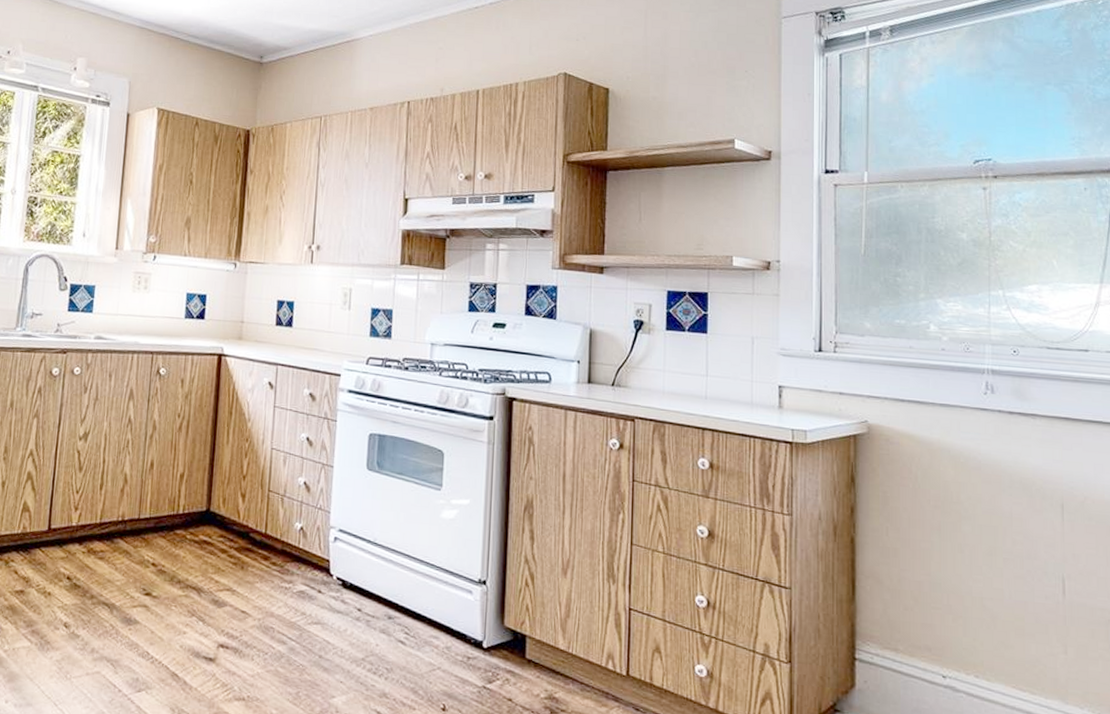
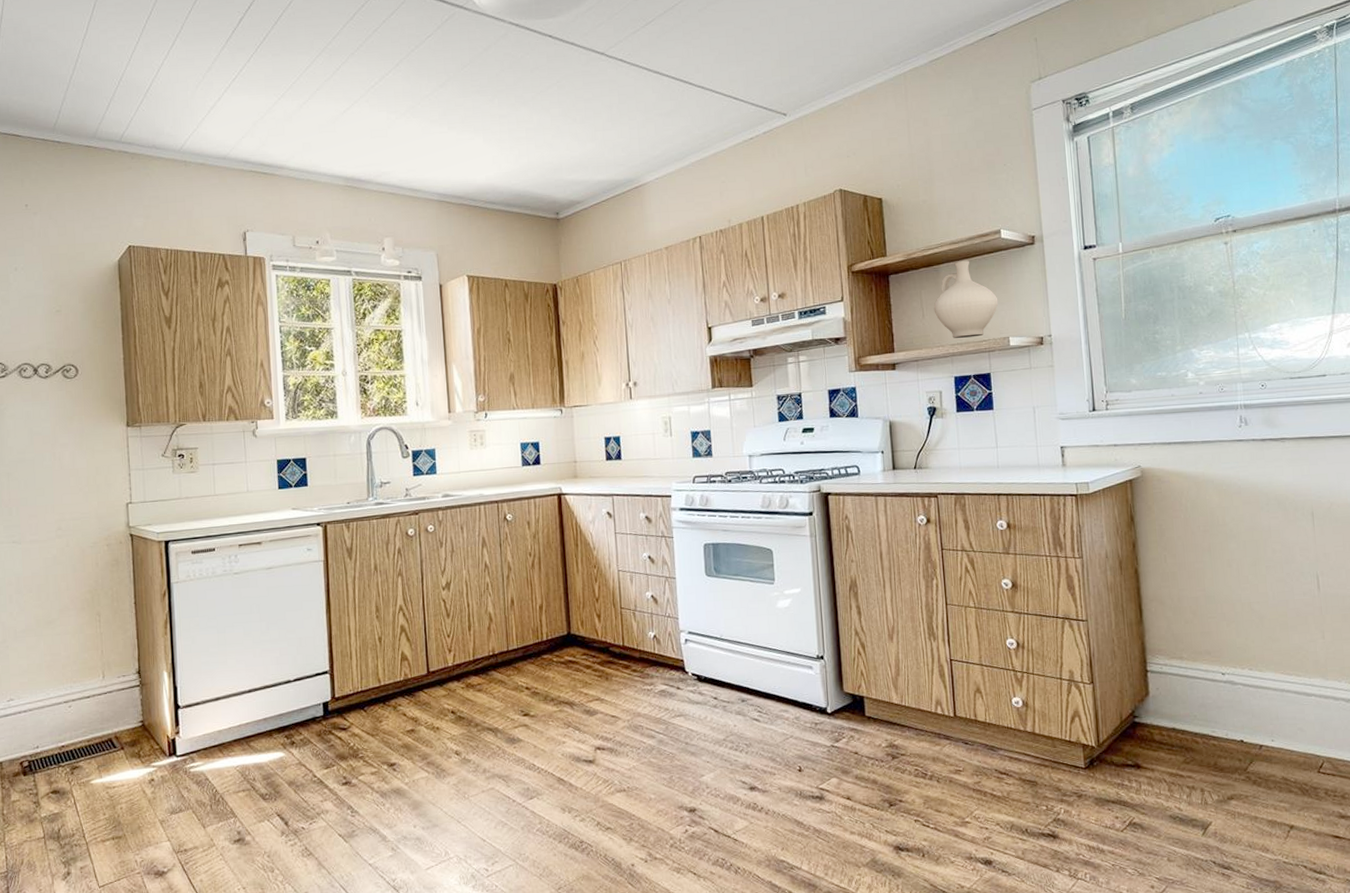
ceramic jug: none [652,166,725,251] -> present [933,260,999,338]

